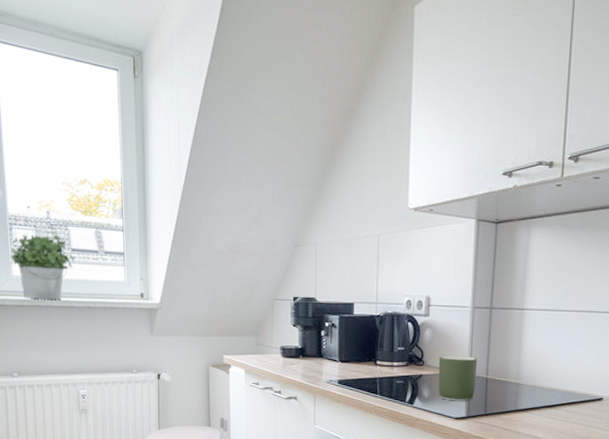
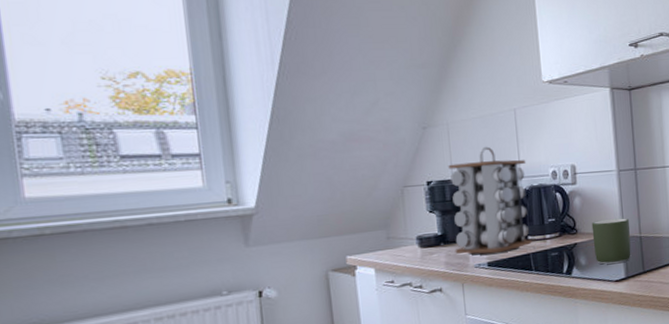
potted plant: present [10,233,75,300] -> none [19,140,126,225]
spice rack: none [311,269,384,373] -> present [448,146,532,255]

